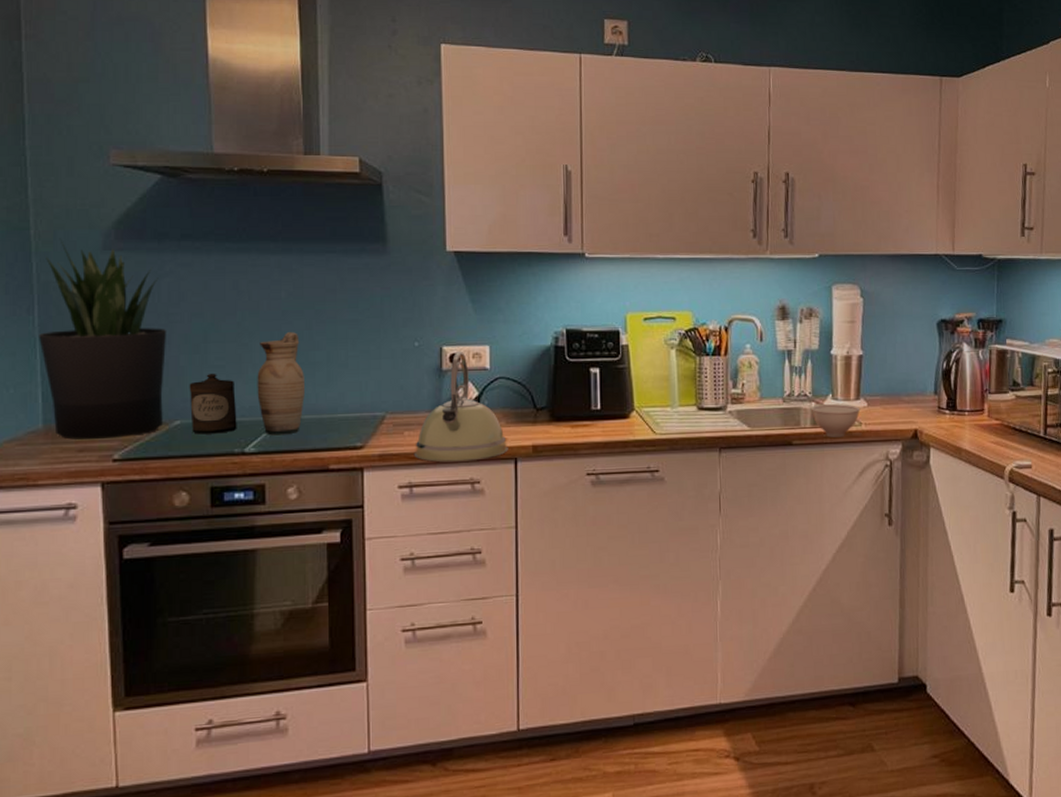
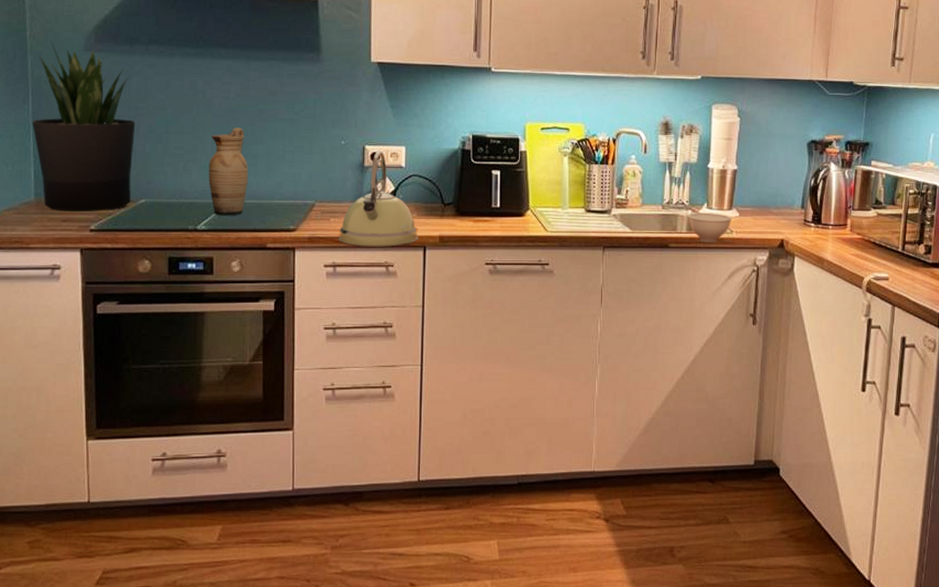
canister: present [189,373,237,435] -> none [152,160,192,212]

